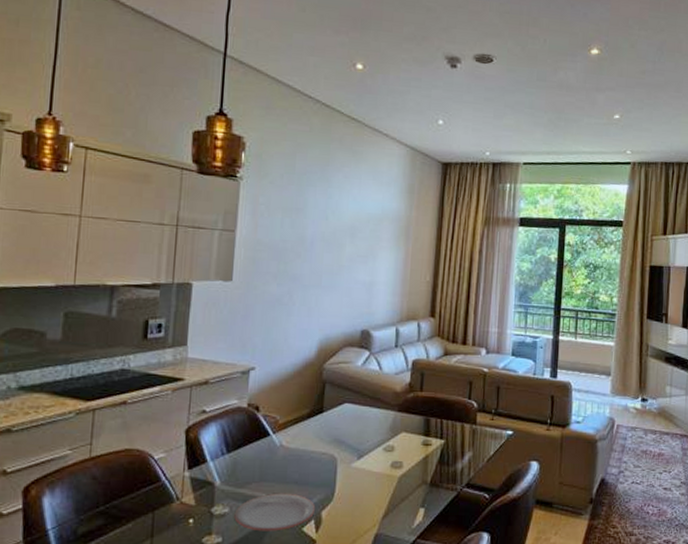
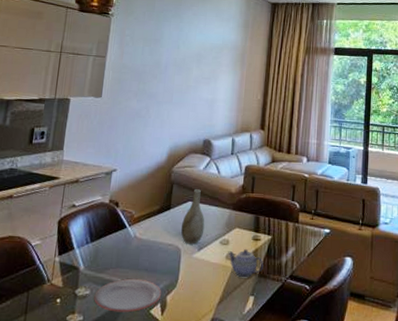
vase: none [337,389,365,452] -> present [181,189,205,245]
teapot: none [393,455,435,488] -> present [228,248,264,278]

